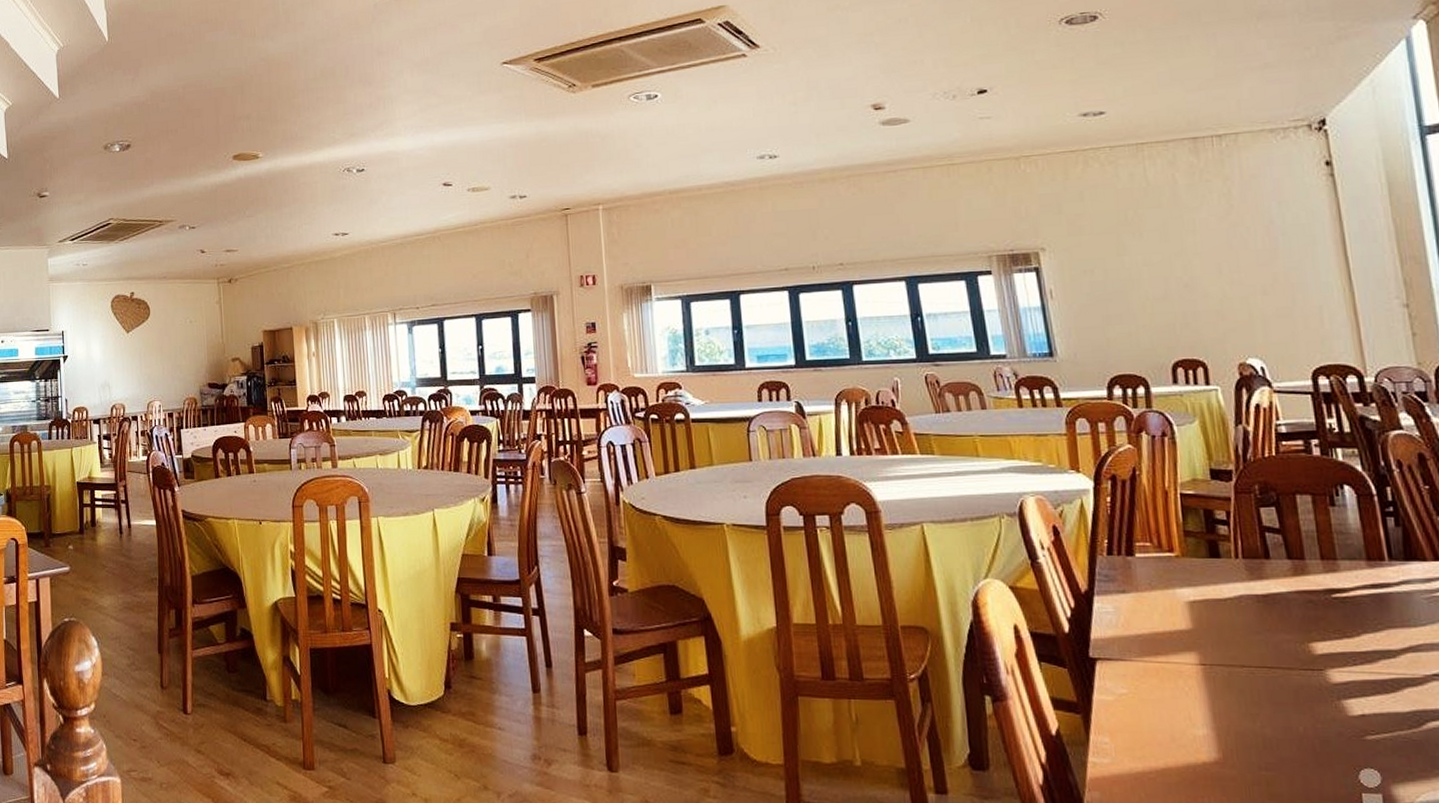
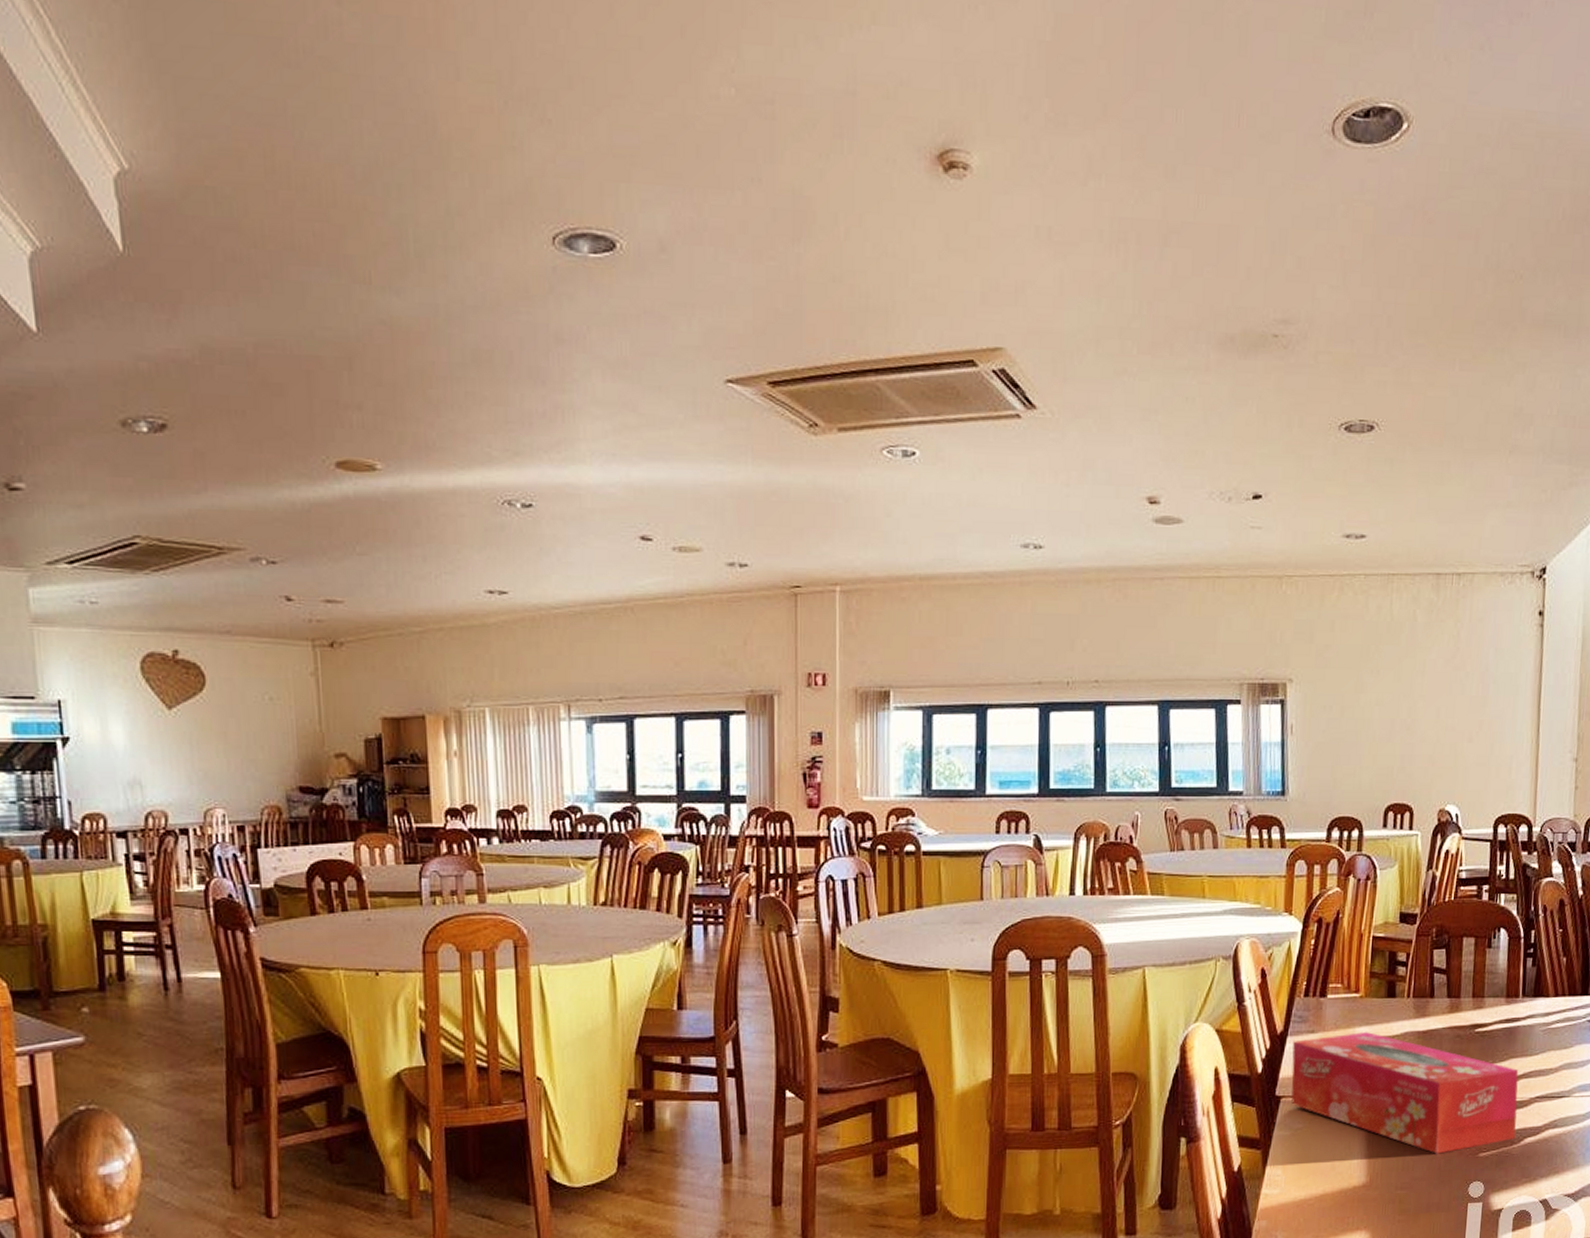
tissue box: none [1102,594,1414,733] -> present [1291,1032,1519,1154]

